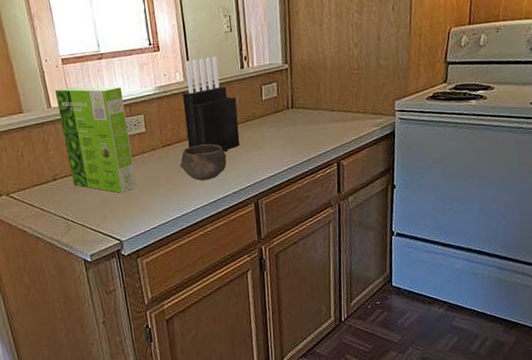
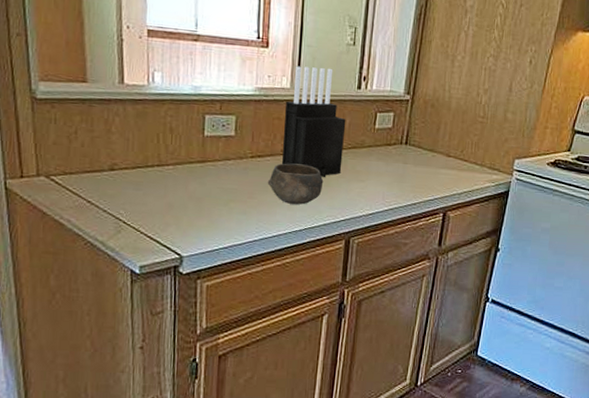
cake mix box: present [55,86,137,193] -> none [132,64,215,201]

